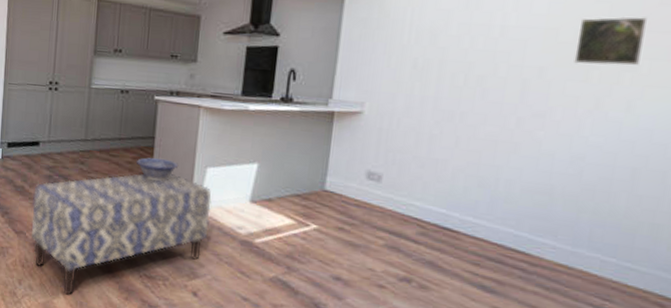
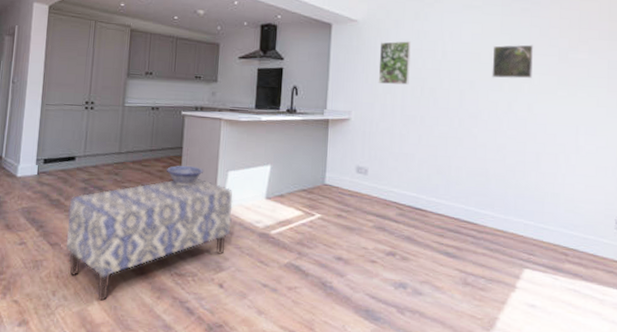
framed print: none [404,12,456,71] -> present [378,41,411,85]

